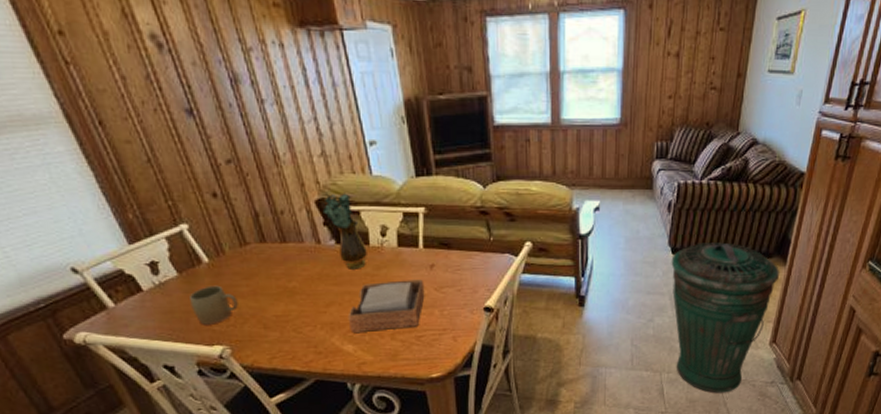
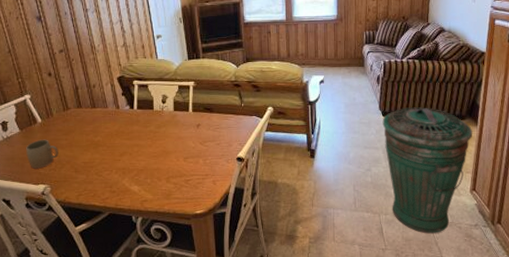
vase: present [322,191,367,269] -> none [122,71,152,128]
napkin holder: present [347,279,425,332] -> none [135,135,193,176]

